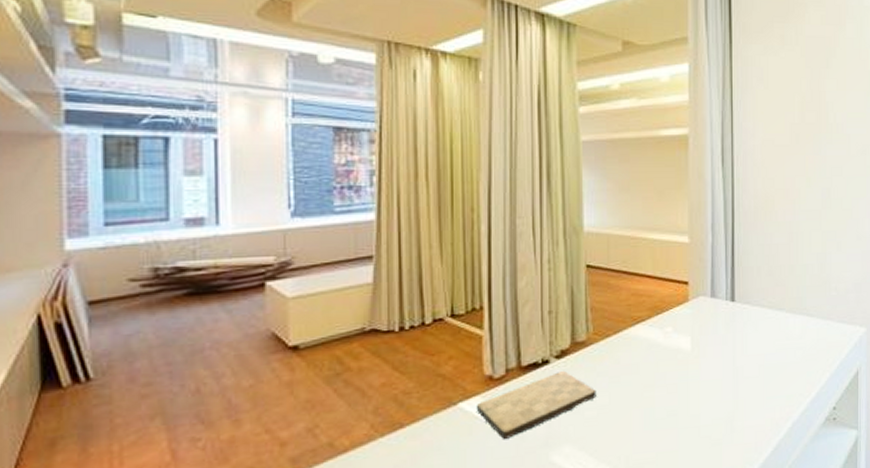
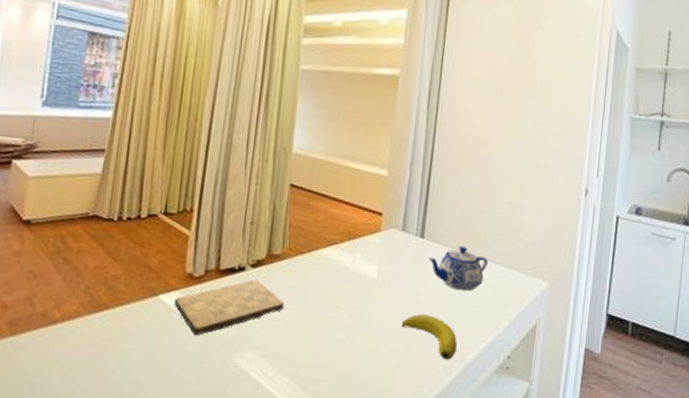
banana: none [722,379,781,421] -> present [401,314,457,360]
teapot: none [742,303,803,350] -> present [428,245,488,292]

